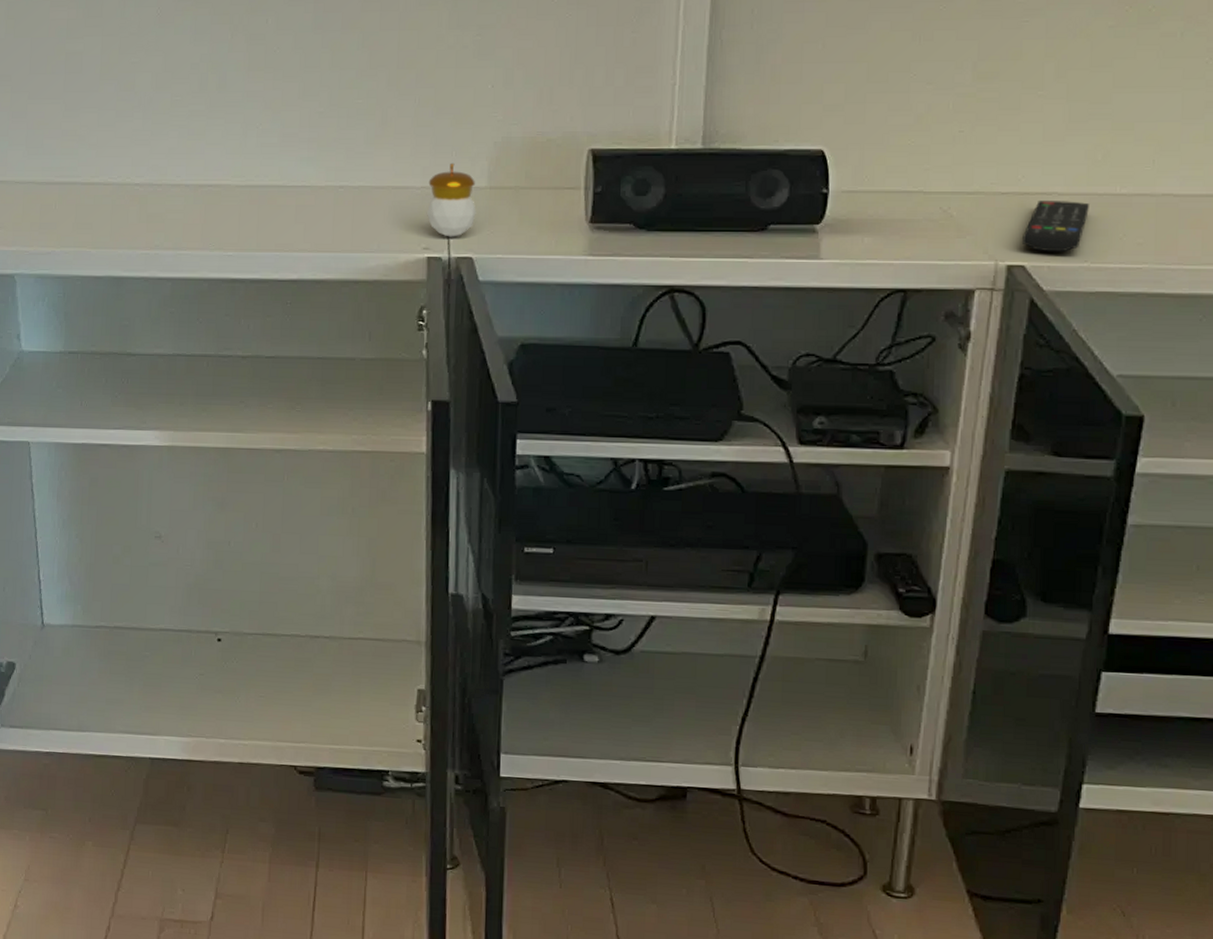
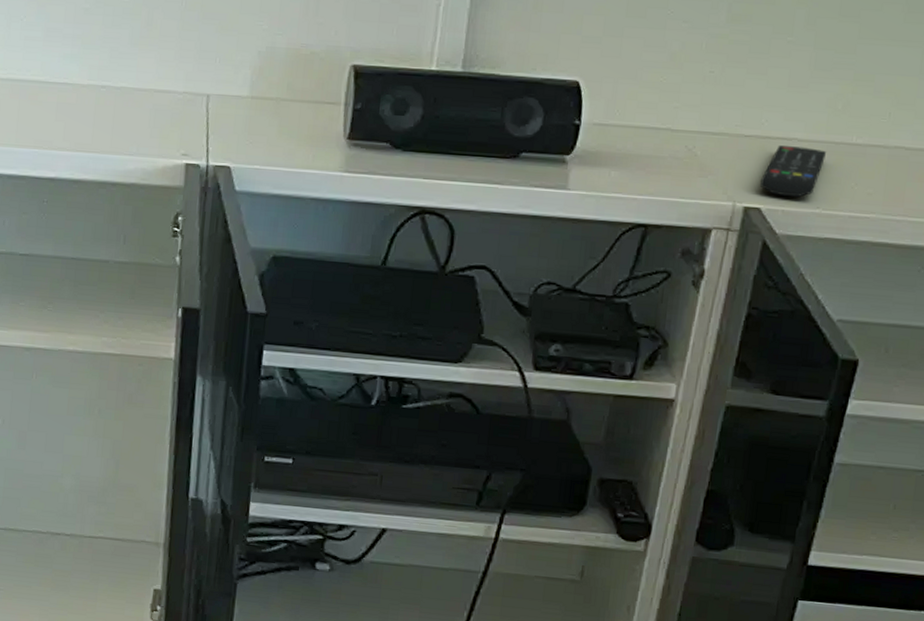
candle: present [427,162,476,237] -> none [187,69,237,145]

